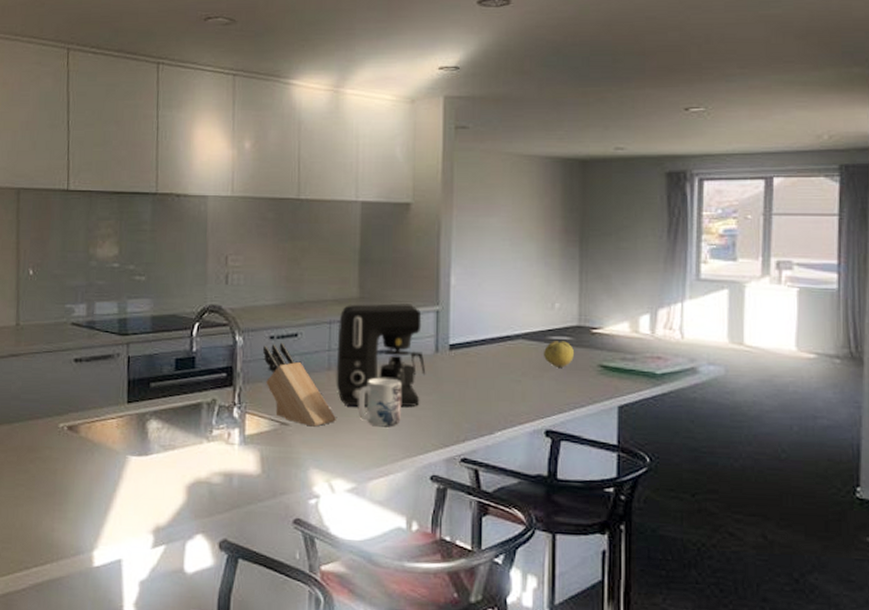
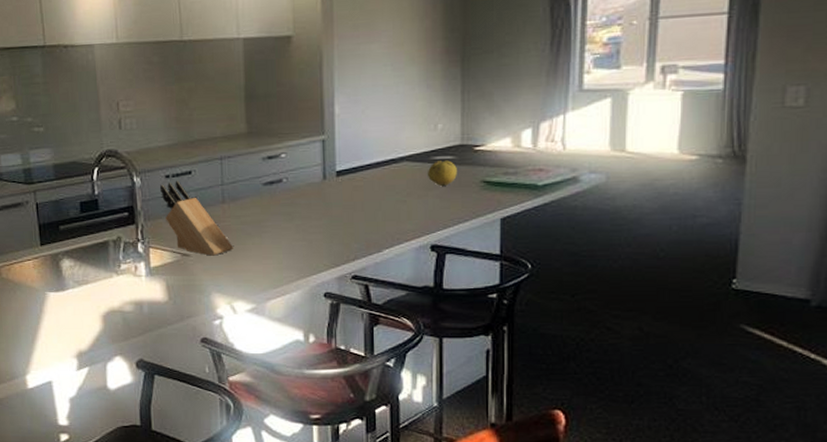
coffee maker: present [336,303,426,407] -> none [229,135,315,235]
mug: present [358,377,402,427] -> none [252,206,294,252]

